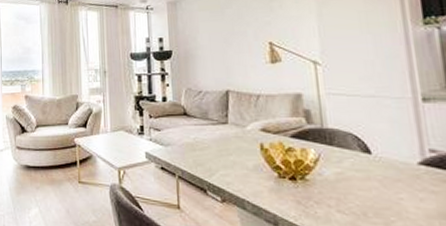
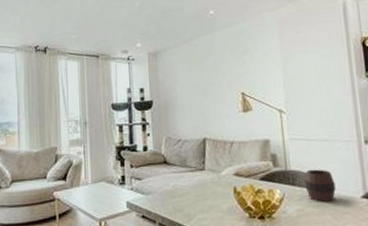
cup: none [344,128,385,166] -> present [304,169,336,202]

